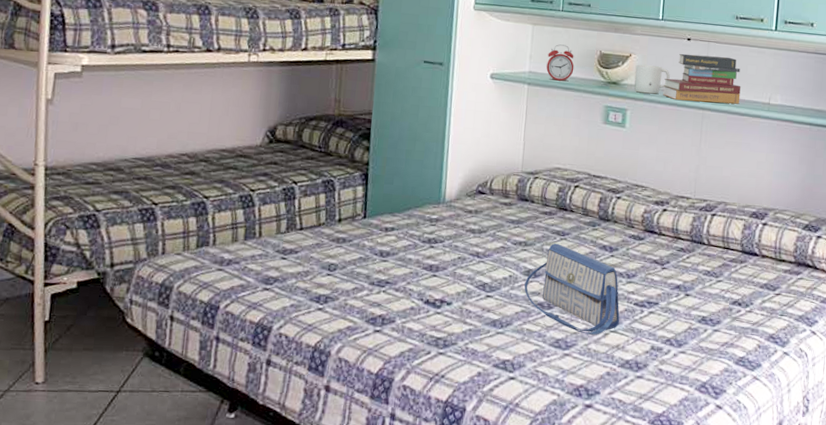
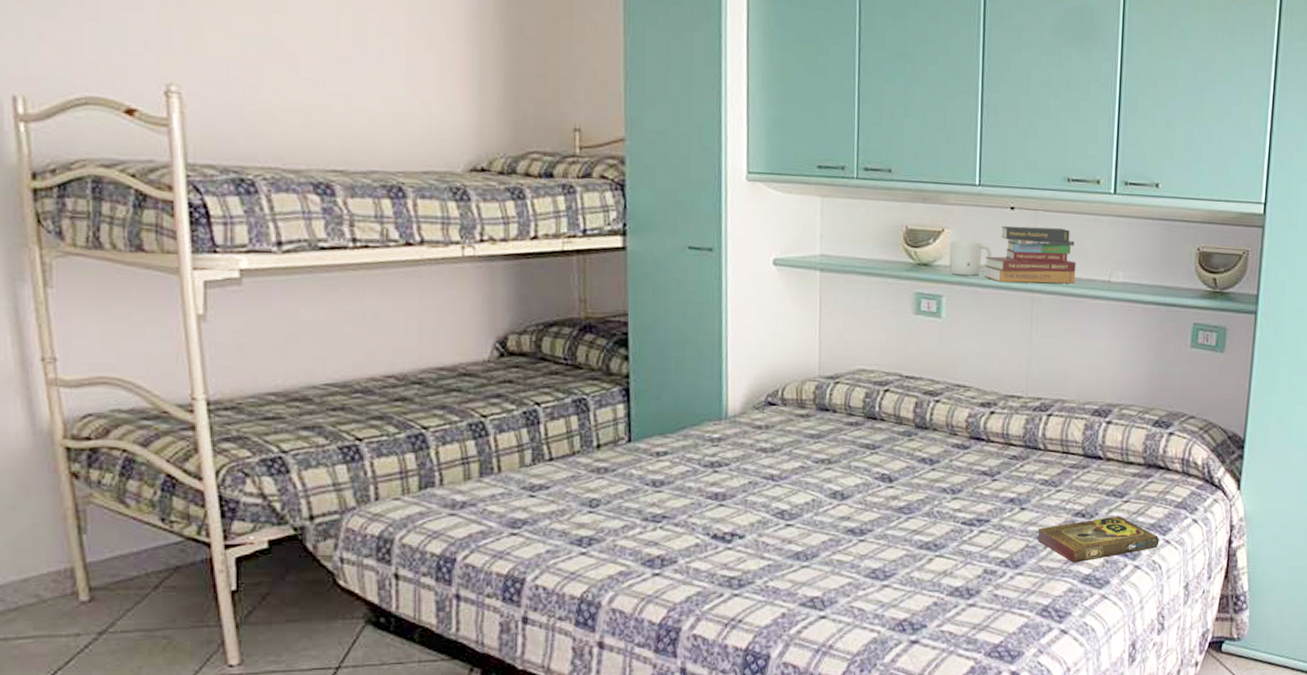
handbag: present [524,243,620,335] -> none [831,459,946,561]
alarm clock: present [546,44,574,82] -> none [842,220,876,265]
book: none [699,306,806,346] -> present [1038,516,1160,563]

